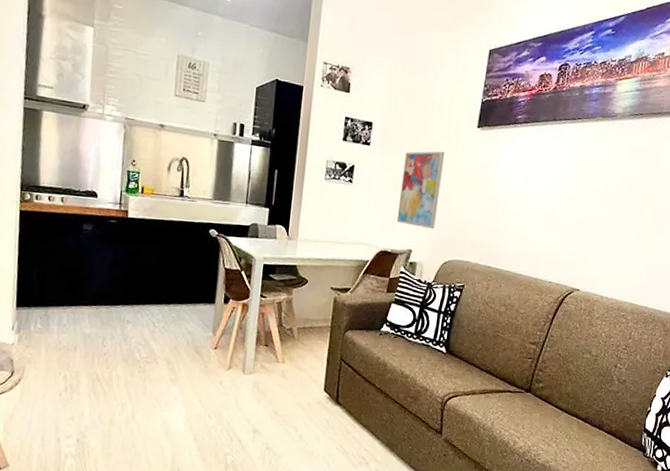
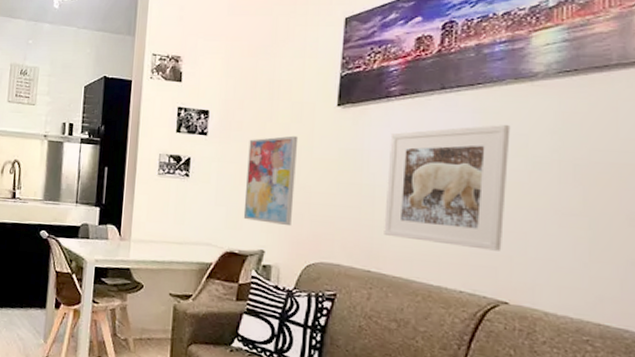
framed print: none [502,153,596,251] -> present [384,125,511,251]

